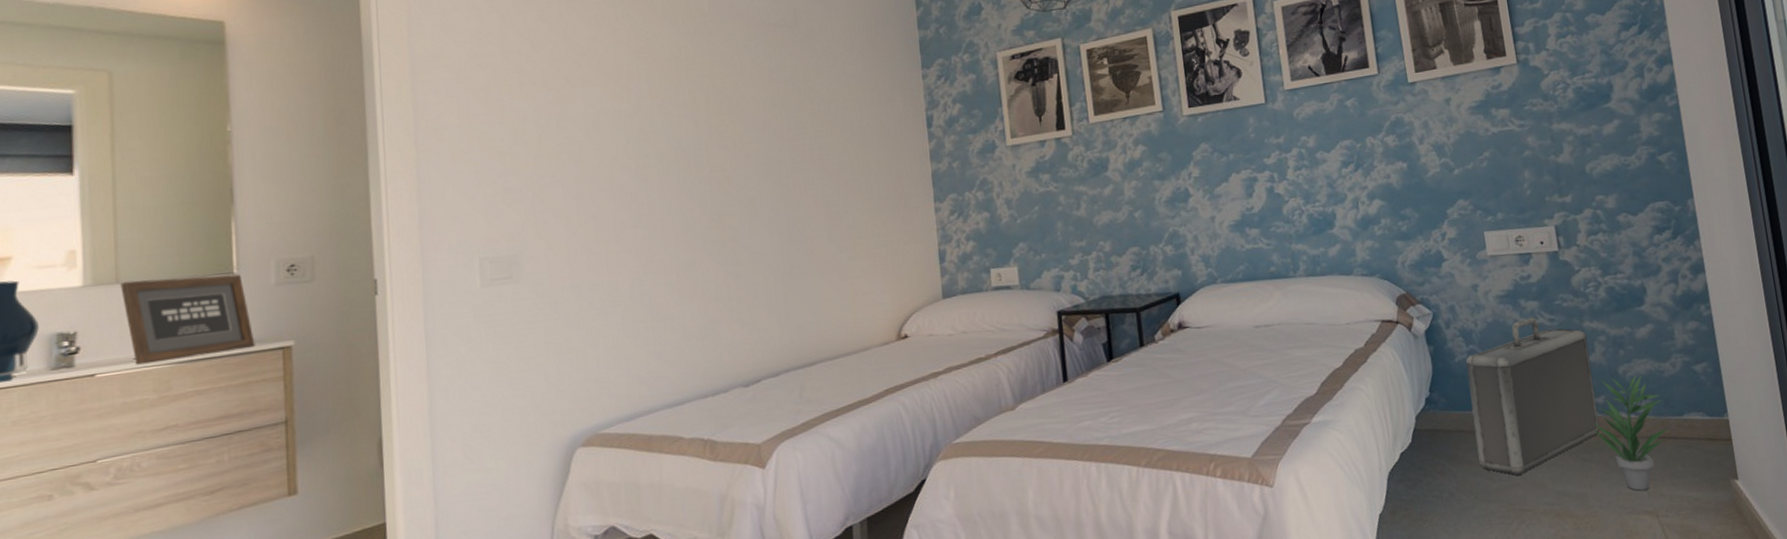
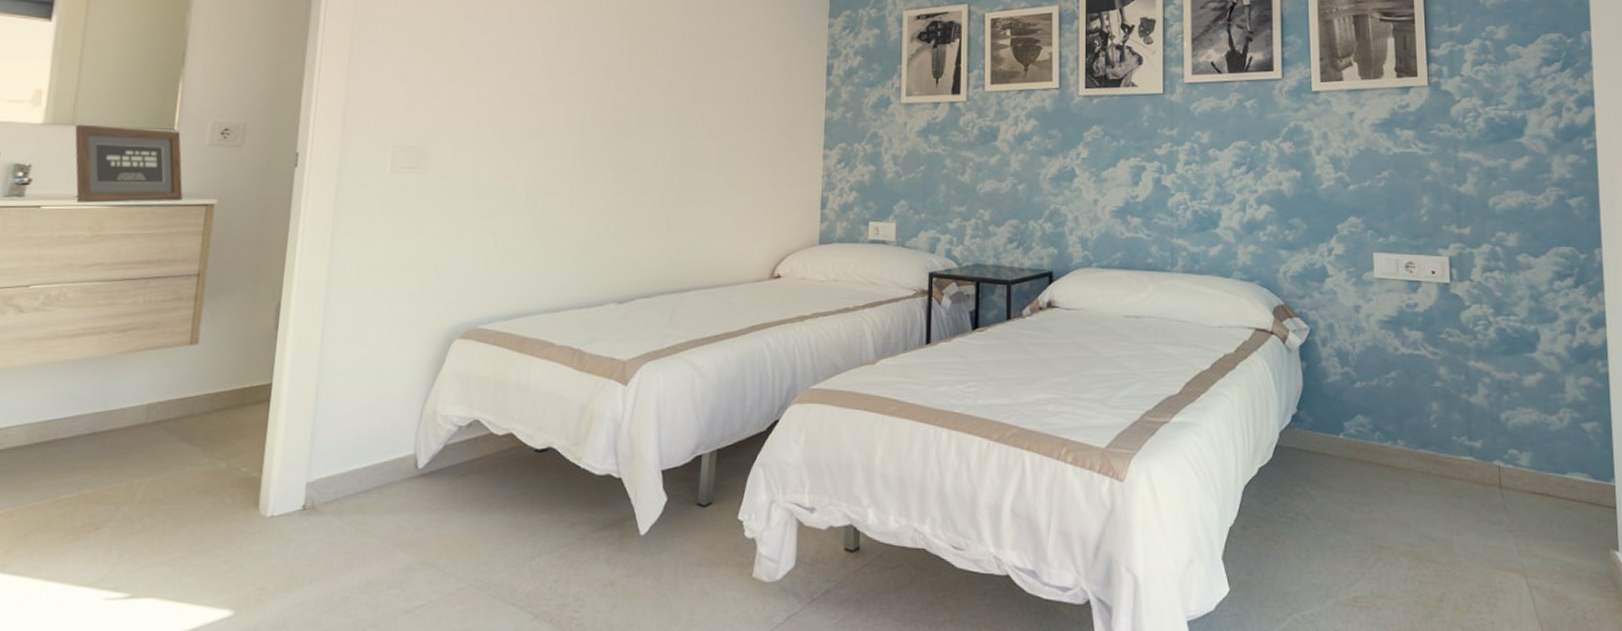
briefcase: present [1465,317,1600,476] -> none [1338,347,1474,509]
potted plant: present [1594,375,1668,491] -> none [1467,423,1548,546]

